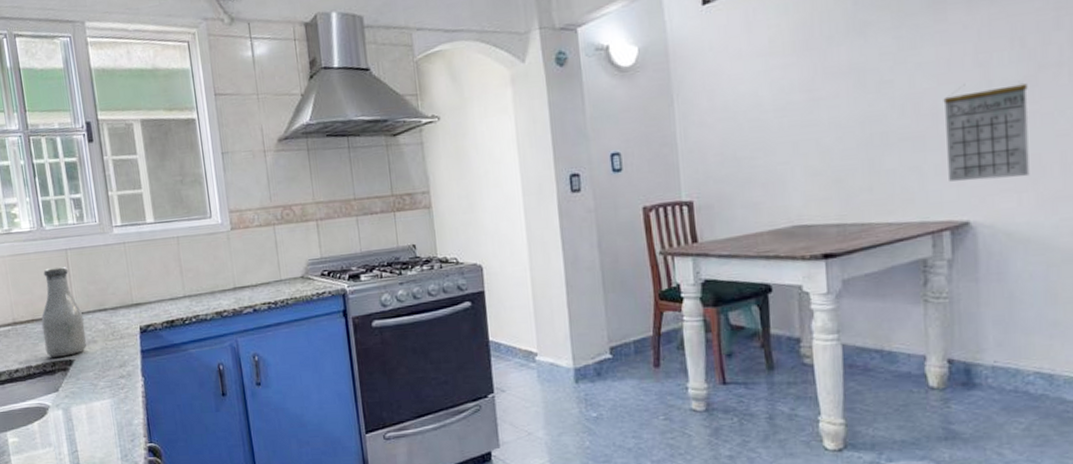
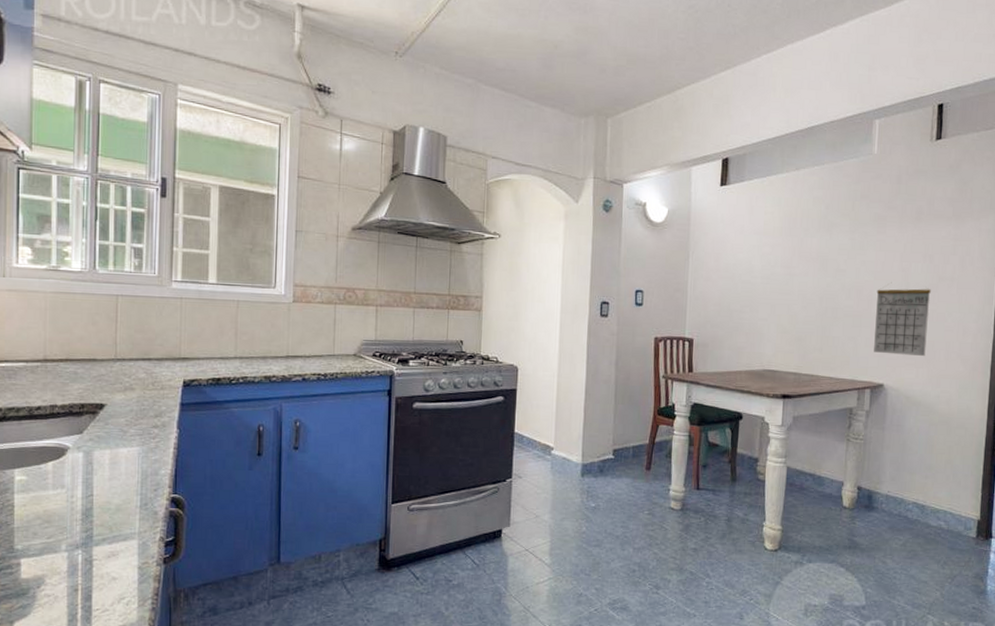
bottle: present [41,267,87,358] -> none [75,311,124,400]

